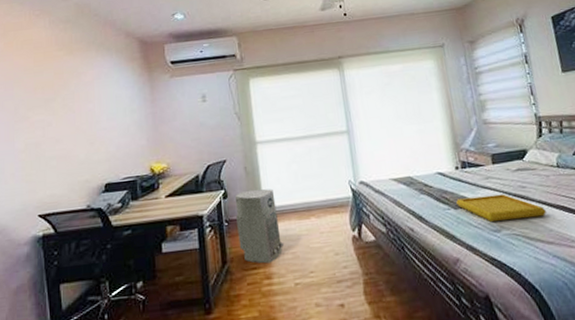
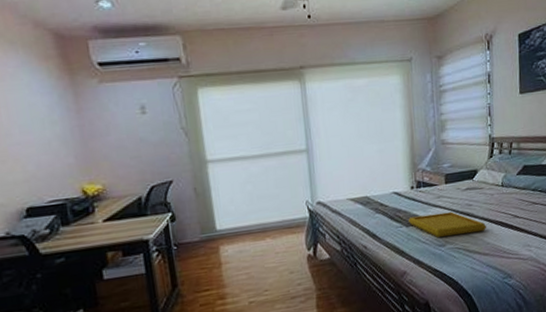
air purifier: present [234,188,283,264] -> none [183,210,237,285]

